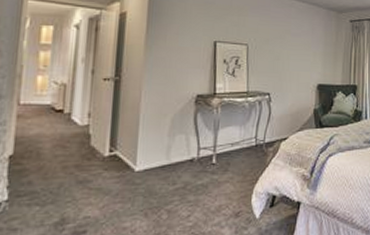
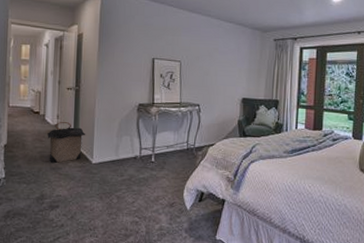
laundry hamper: none [73,120,128,174] -> present [47,121,86,163]

